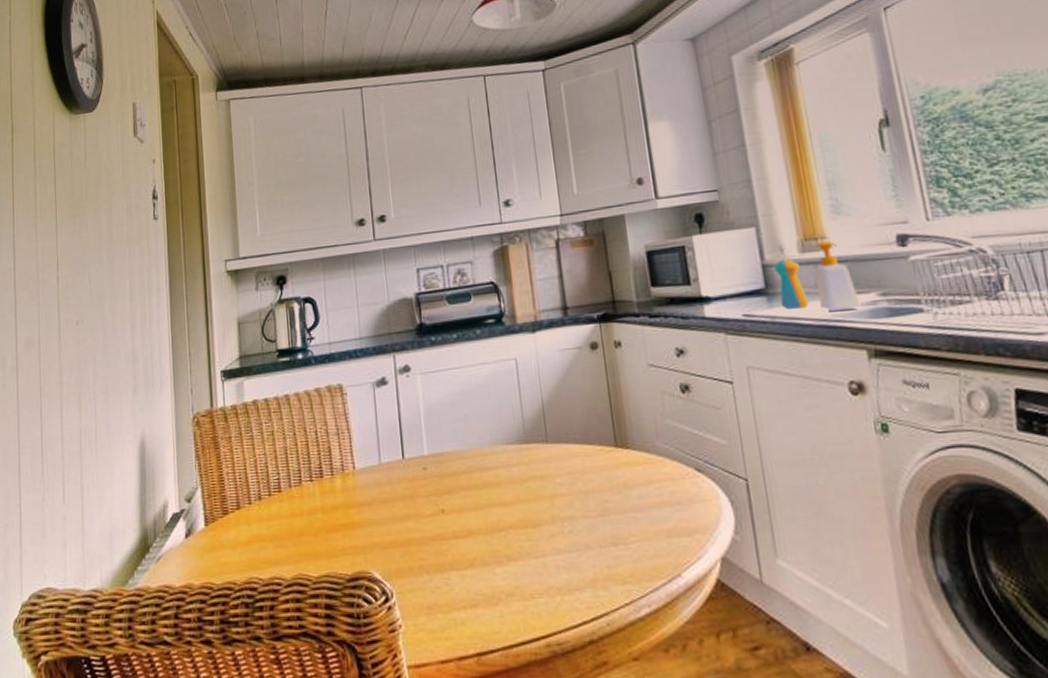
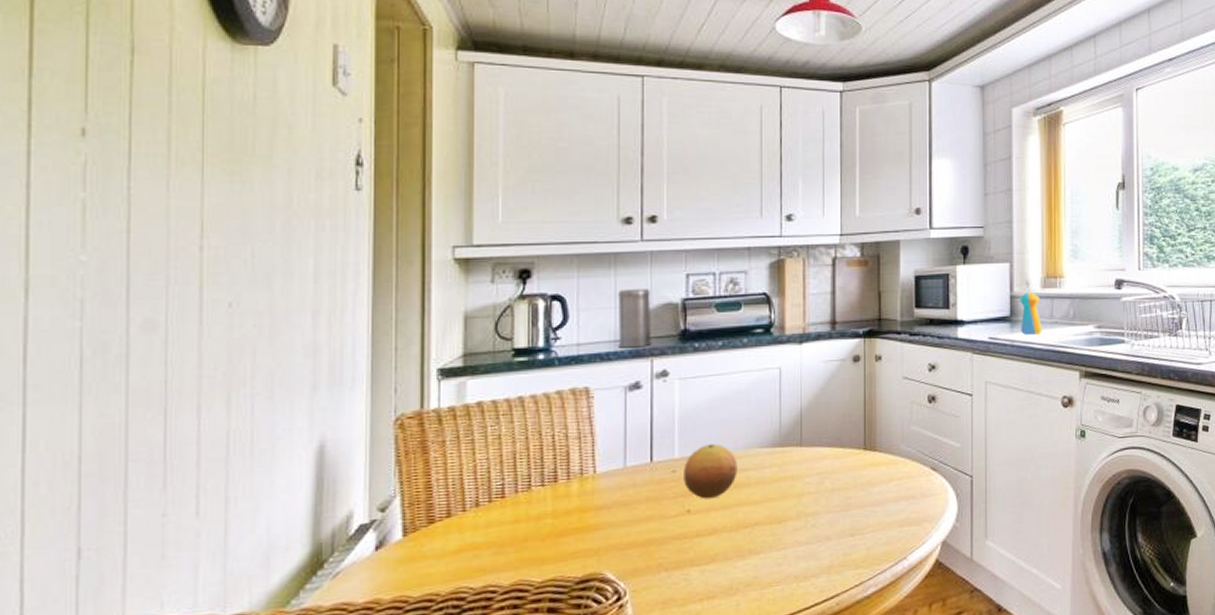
canister: none [359,286,393,345] -> present [618,289,652,348]
fruit: none [433,440,486,499] -> present [684,444,738,499]
soap bottle: present [815,240,861,312] -> none [1050,279,1081,339]

